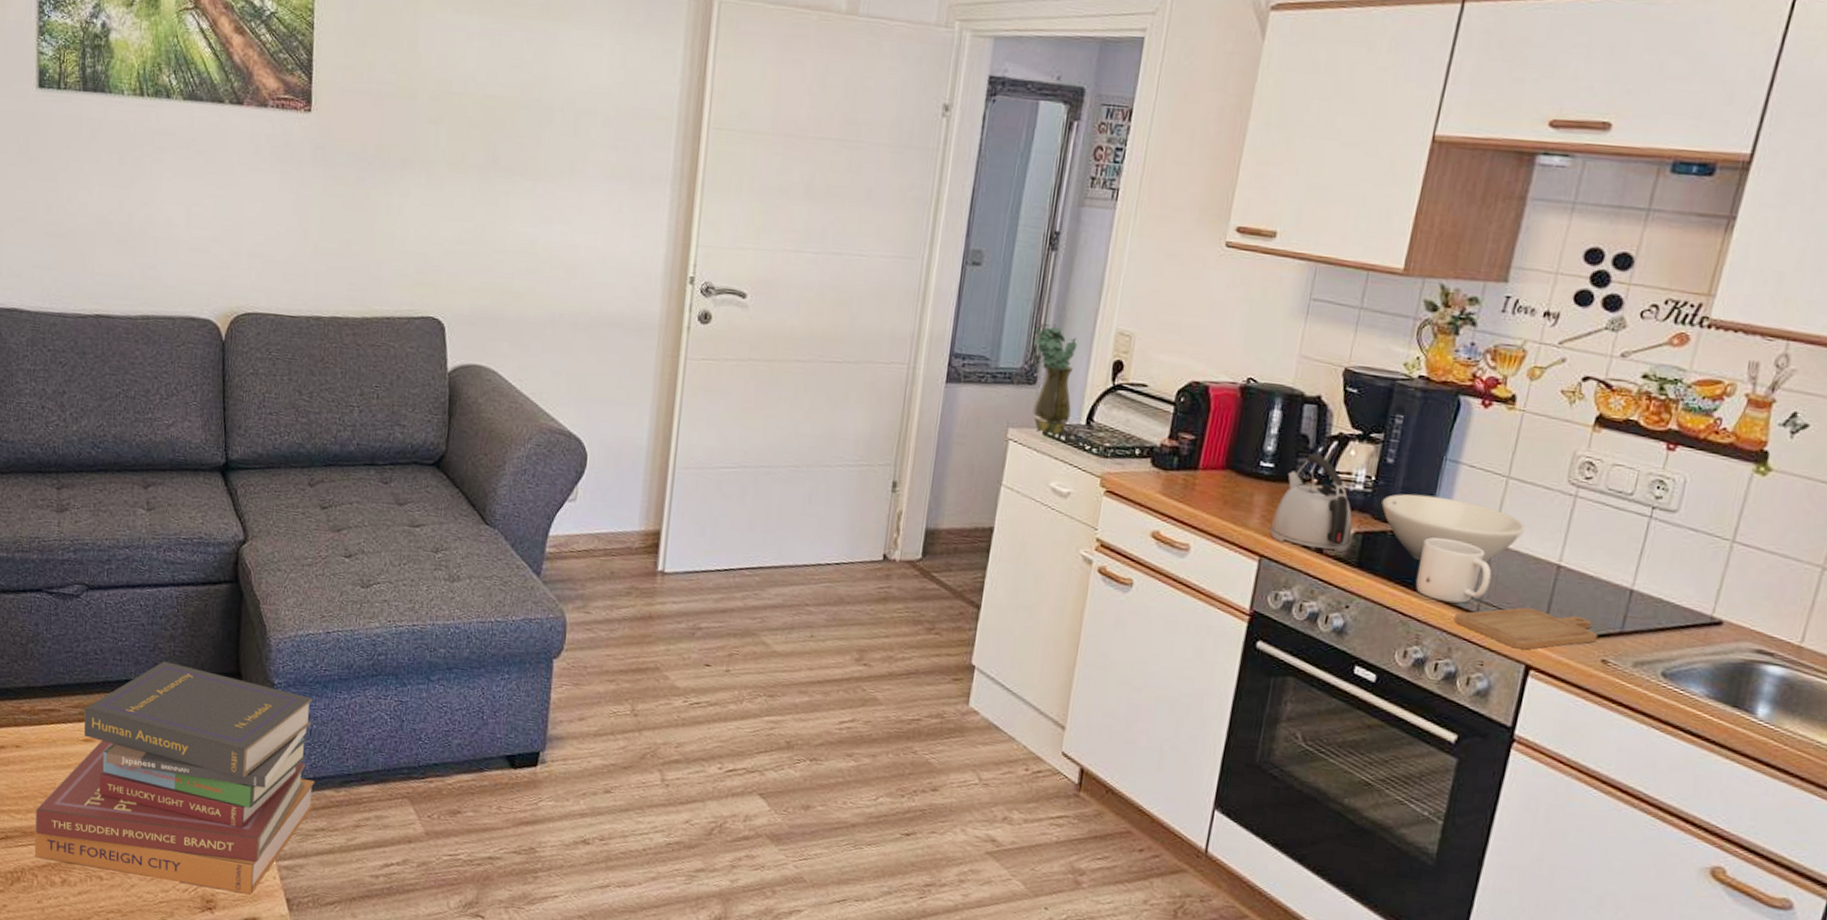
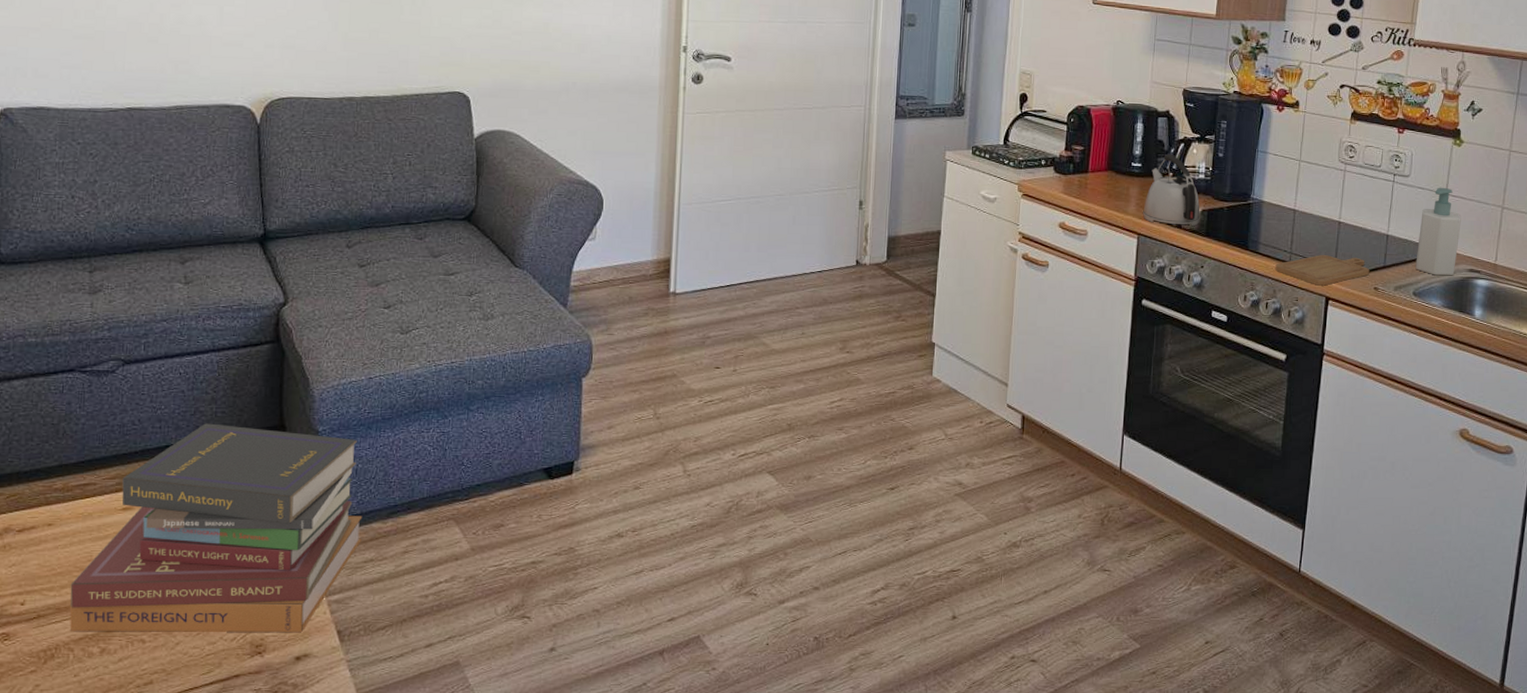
vase: present [1032,319,1078,434] -> none [960,65,992,153]
bowl: present [1381,494,1525,563] -> none [1218,178,1315,228]
mug: present [1415,536,1492,605] -> none [1246,208,1297,257]
soap bottle: none [1670,530,1754,657] -> present [1415,187,1461,276]

